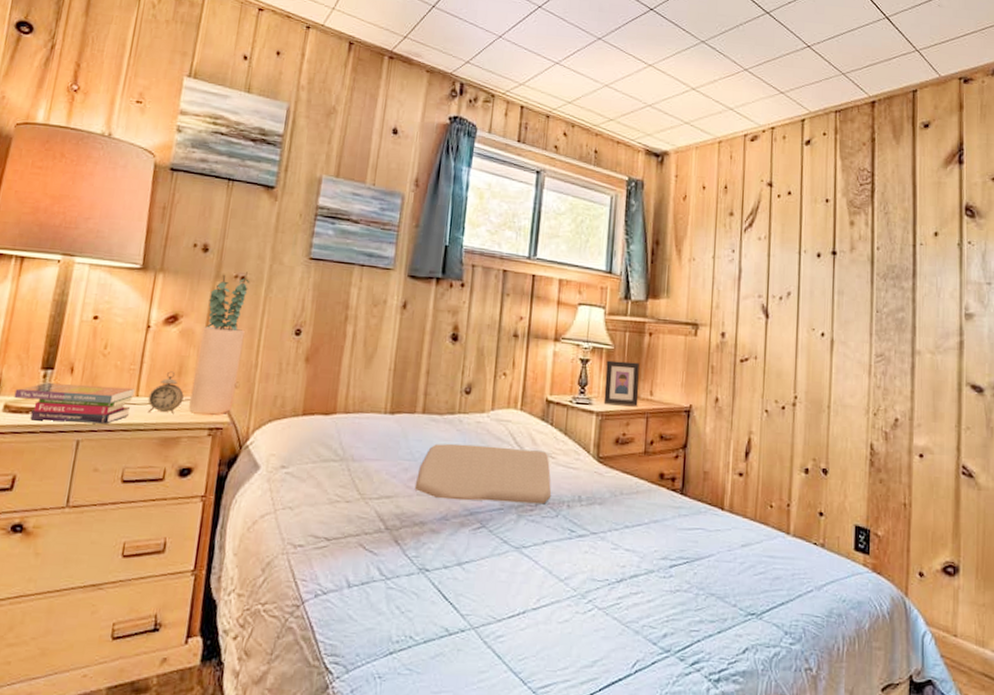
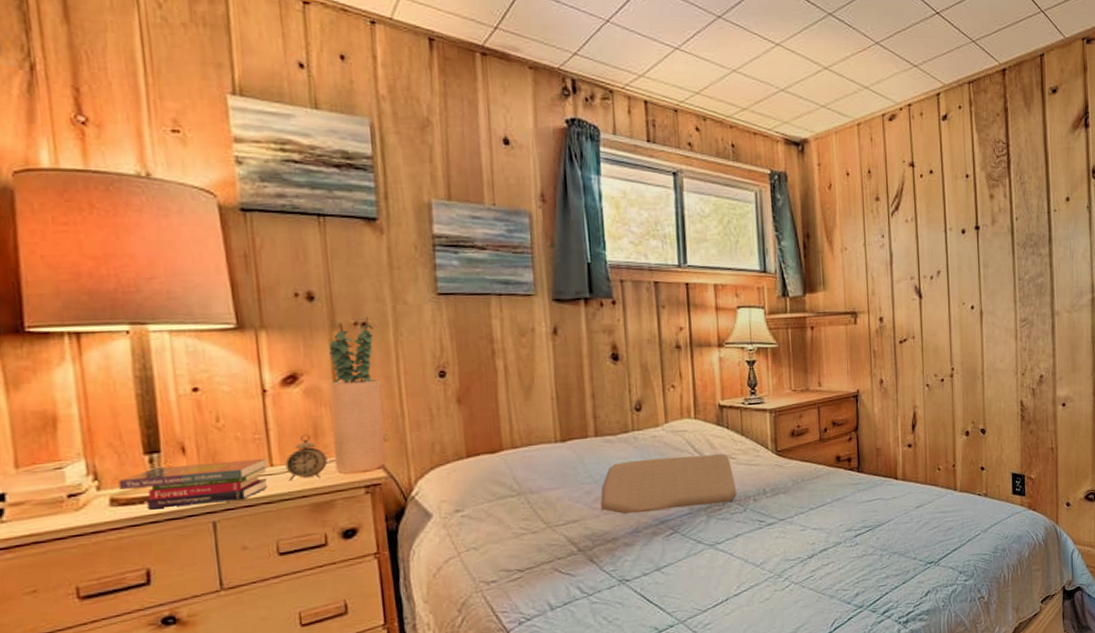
picture frame: present [603,360,639,407] -> none [773,357,808,401]

